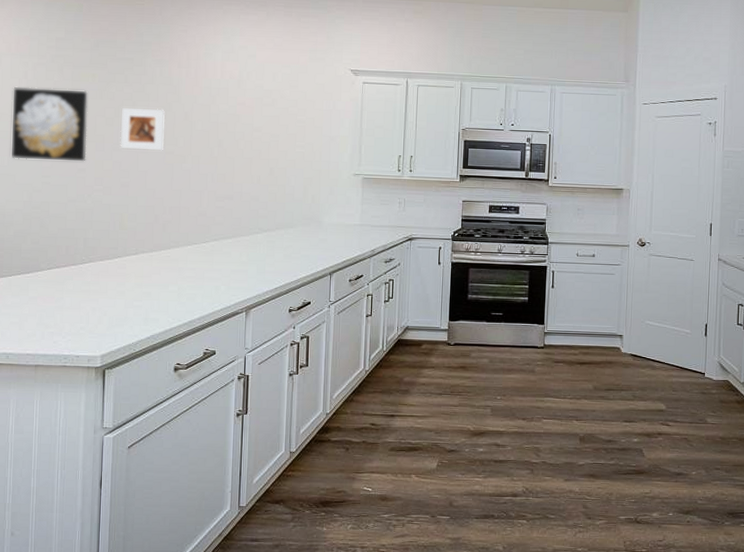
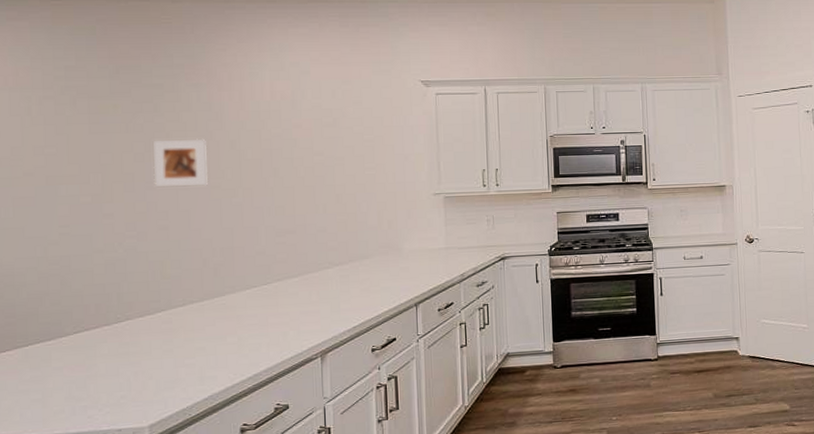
wall art: present [12,86,88,162] -> none [14,124,113,209]

